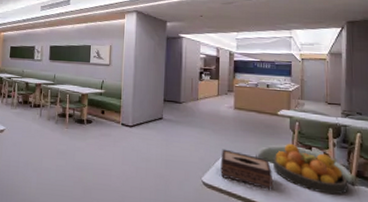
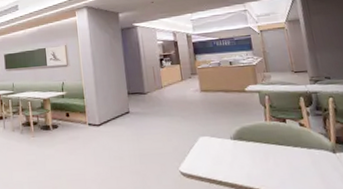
tissue box: present [220,149,272,190] -> none [195,134,253,171]
fruit bowl: present [273,143,348,195] -> none [249,118,330,166]

